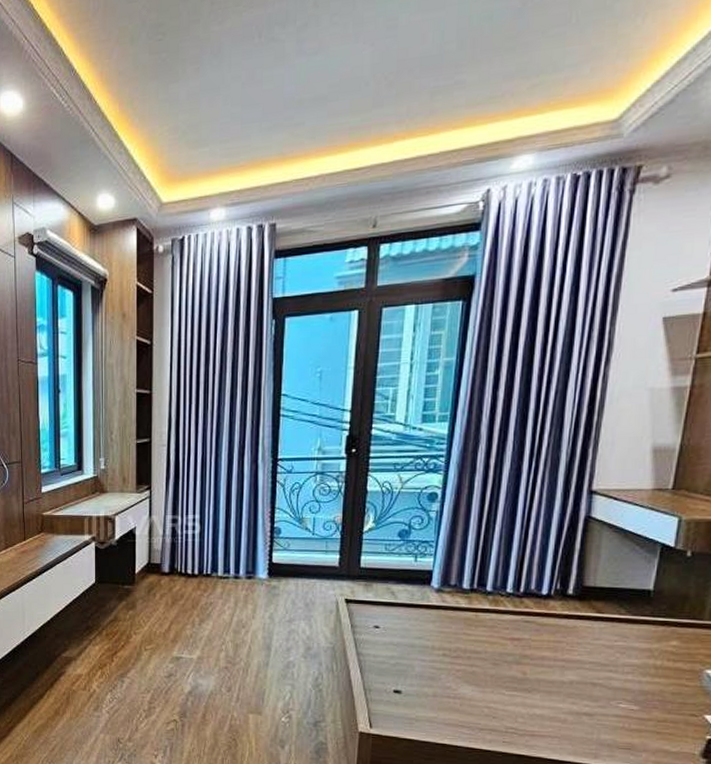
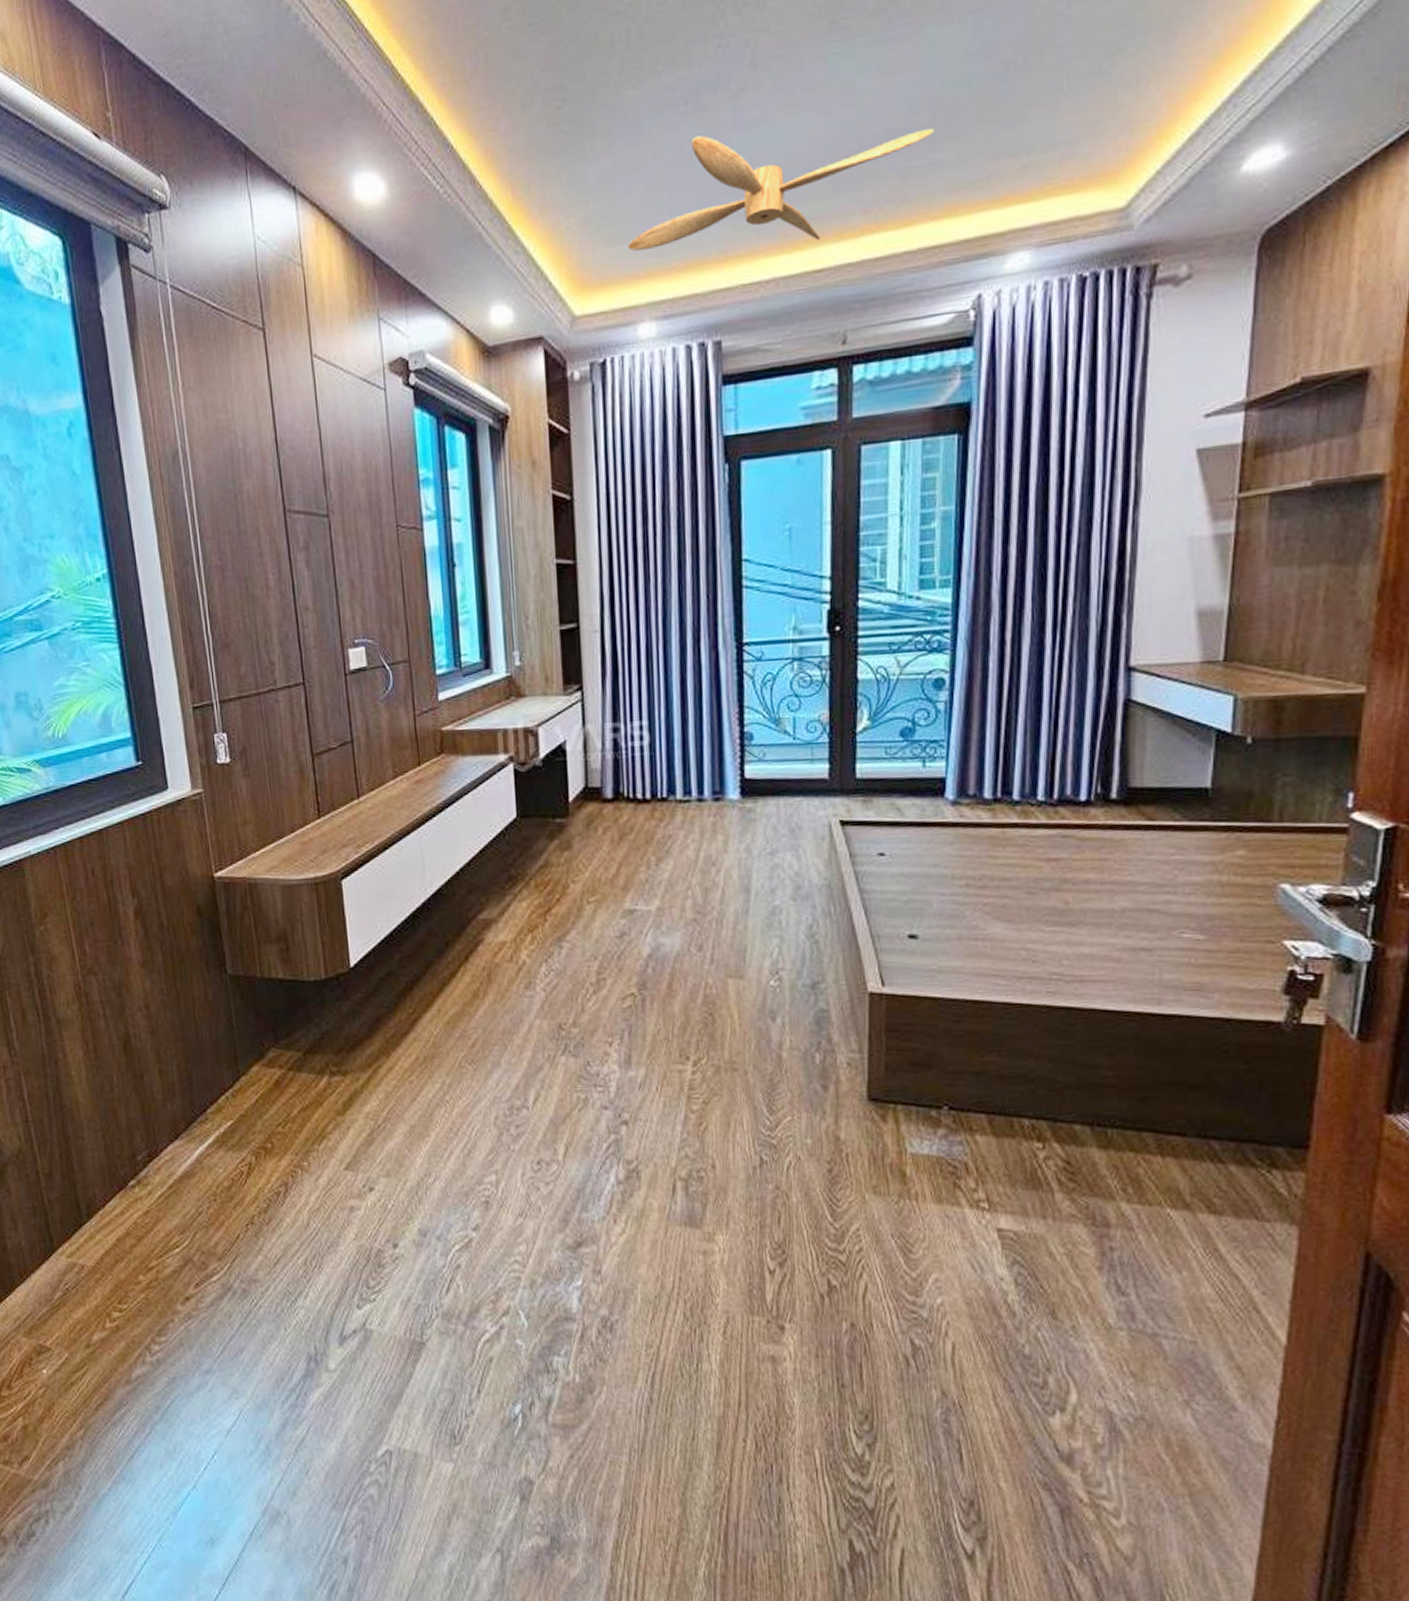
ceiling fan: none [206,55,461,153] -> present [627,128,935,251]

